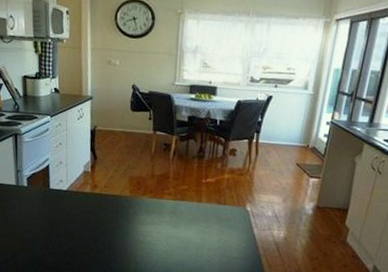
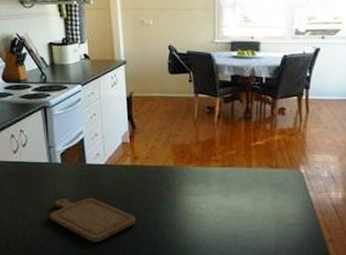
chopping board: none [14,219,92,261] -> present [50,197,136,242]

